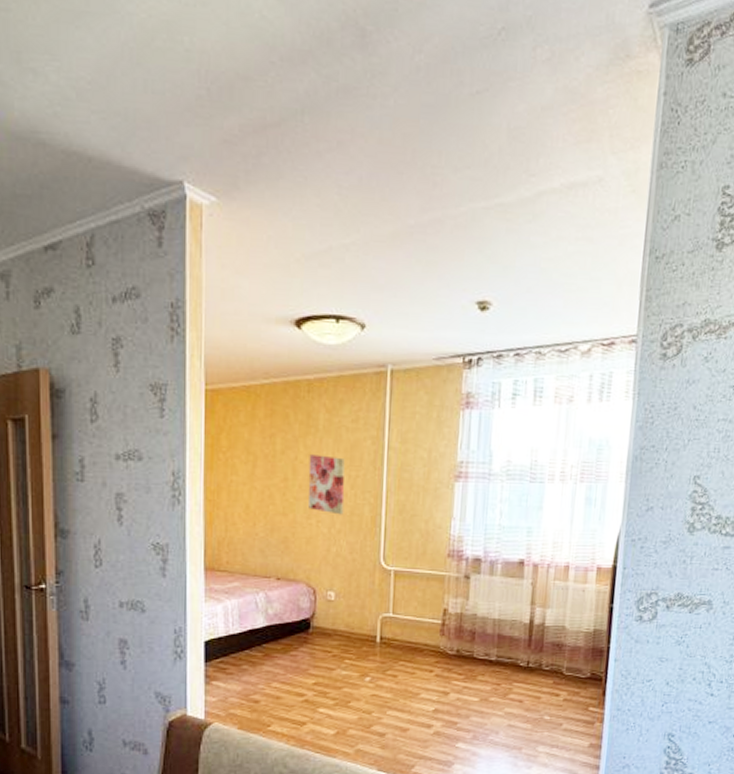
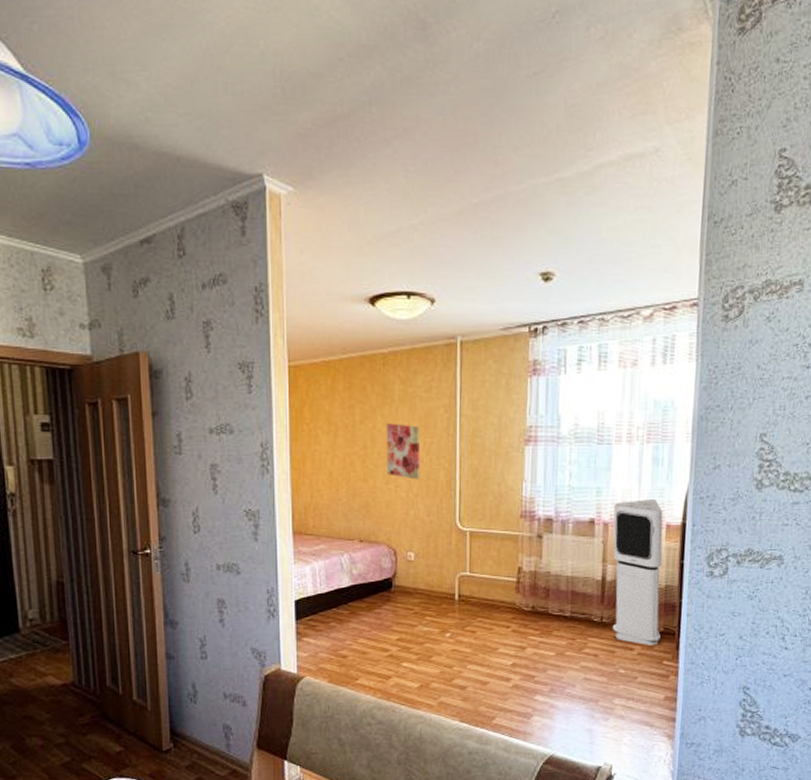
air purifier: none [538,539,594,691] -> present [612,498,663,645]

